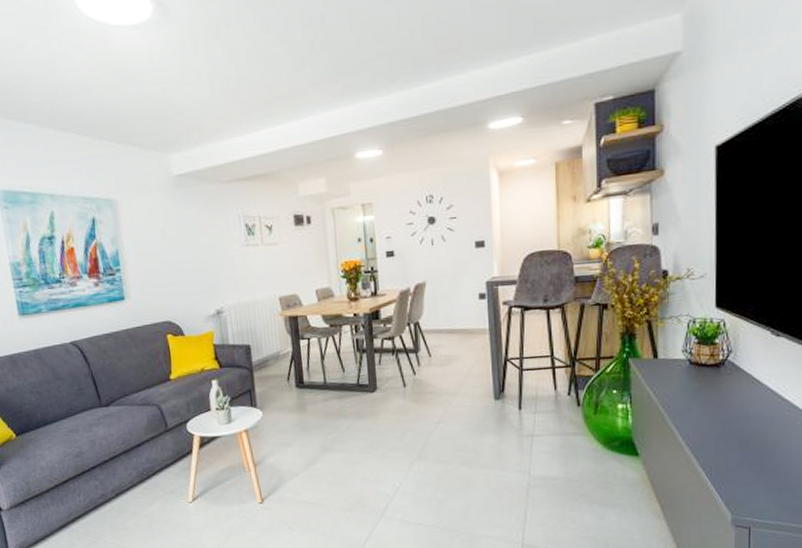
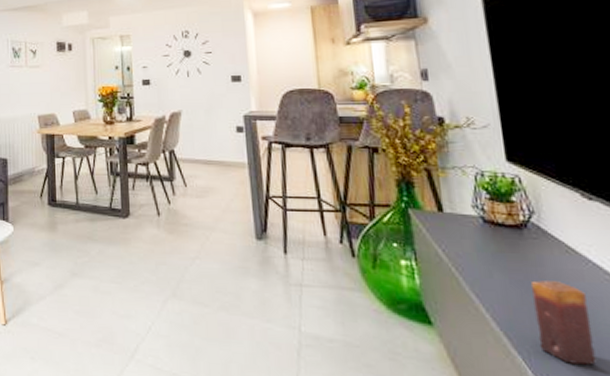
candle: none [720,408,762,473] -> present [530,280,596,365]

